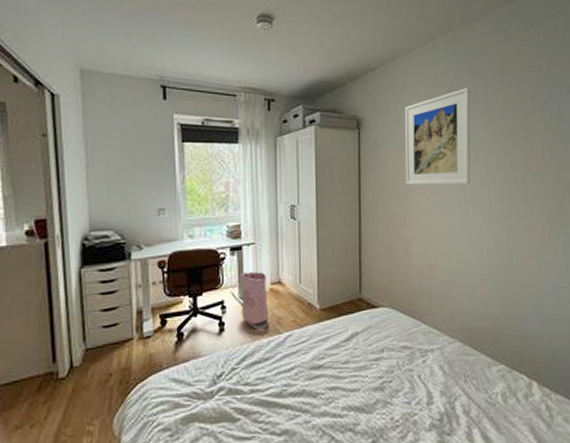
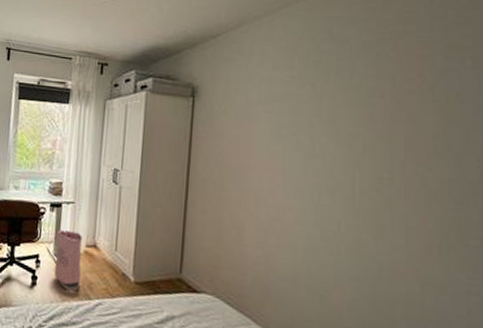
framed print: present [404,87,471,185] -> none [243,57,333,170]

